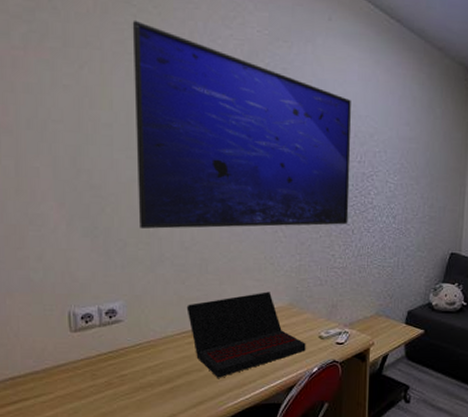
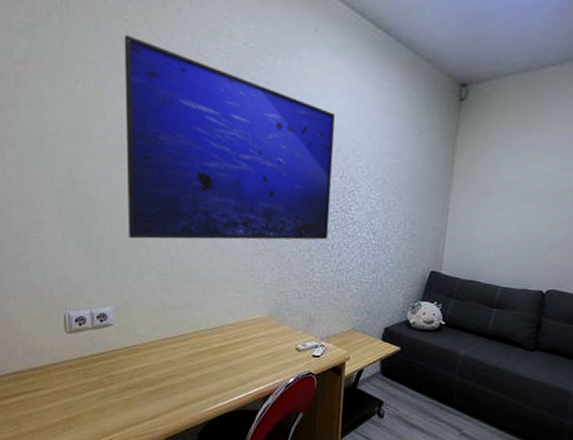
laptop: present [186,291,306,378] -> none [171,303,283,383]

